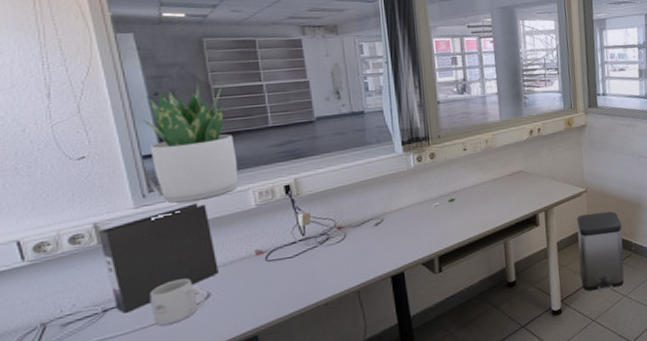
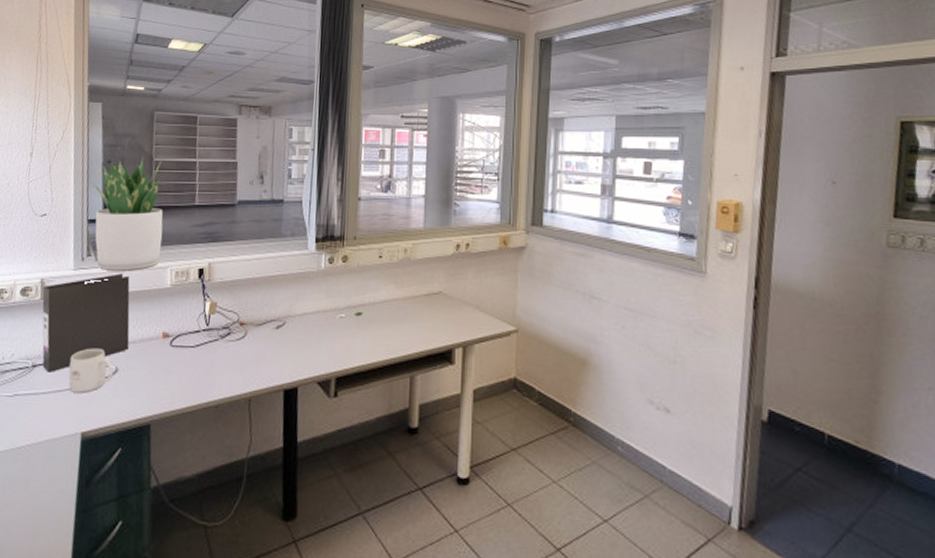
pedal bin: present [576,211,624,291] -> none [498,360,560,468]

